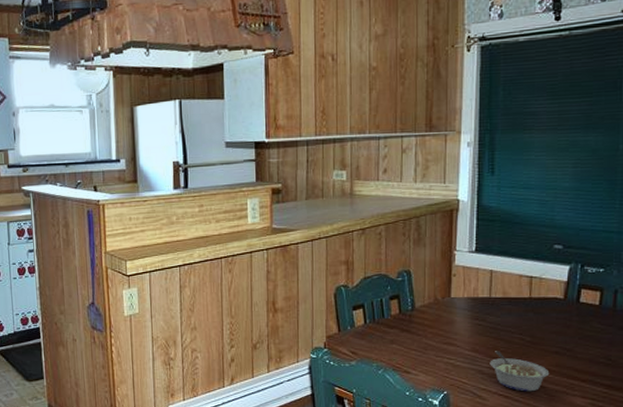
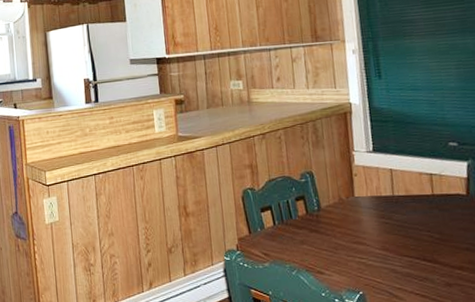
legume: present [490,351,550,392] -> none [401,249,464,290]

